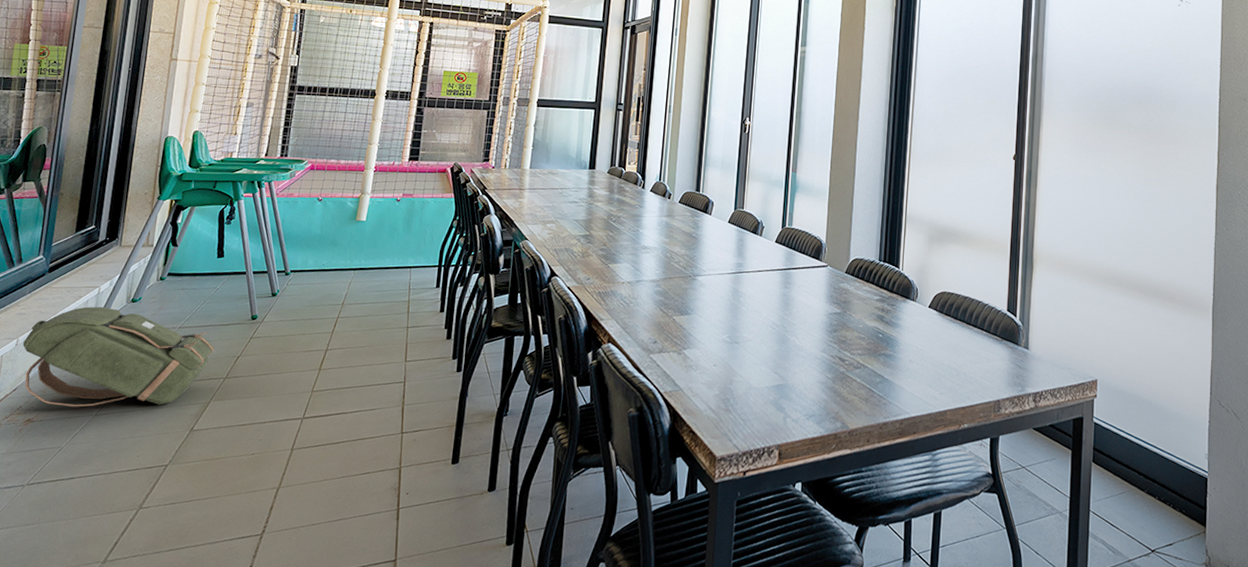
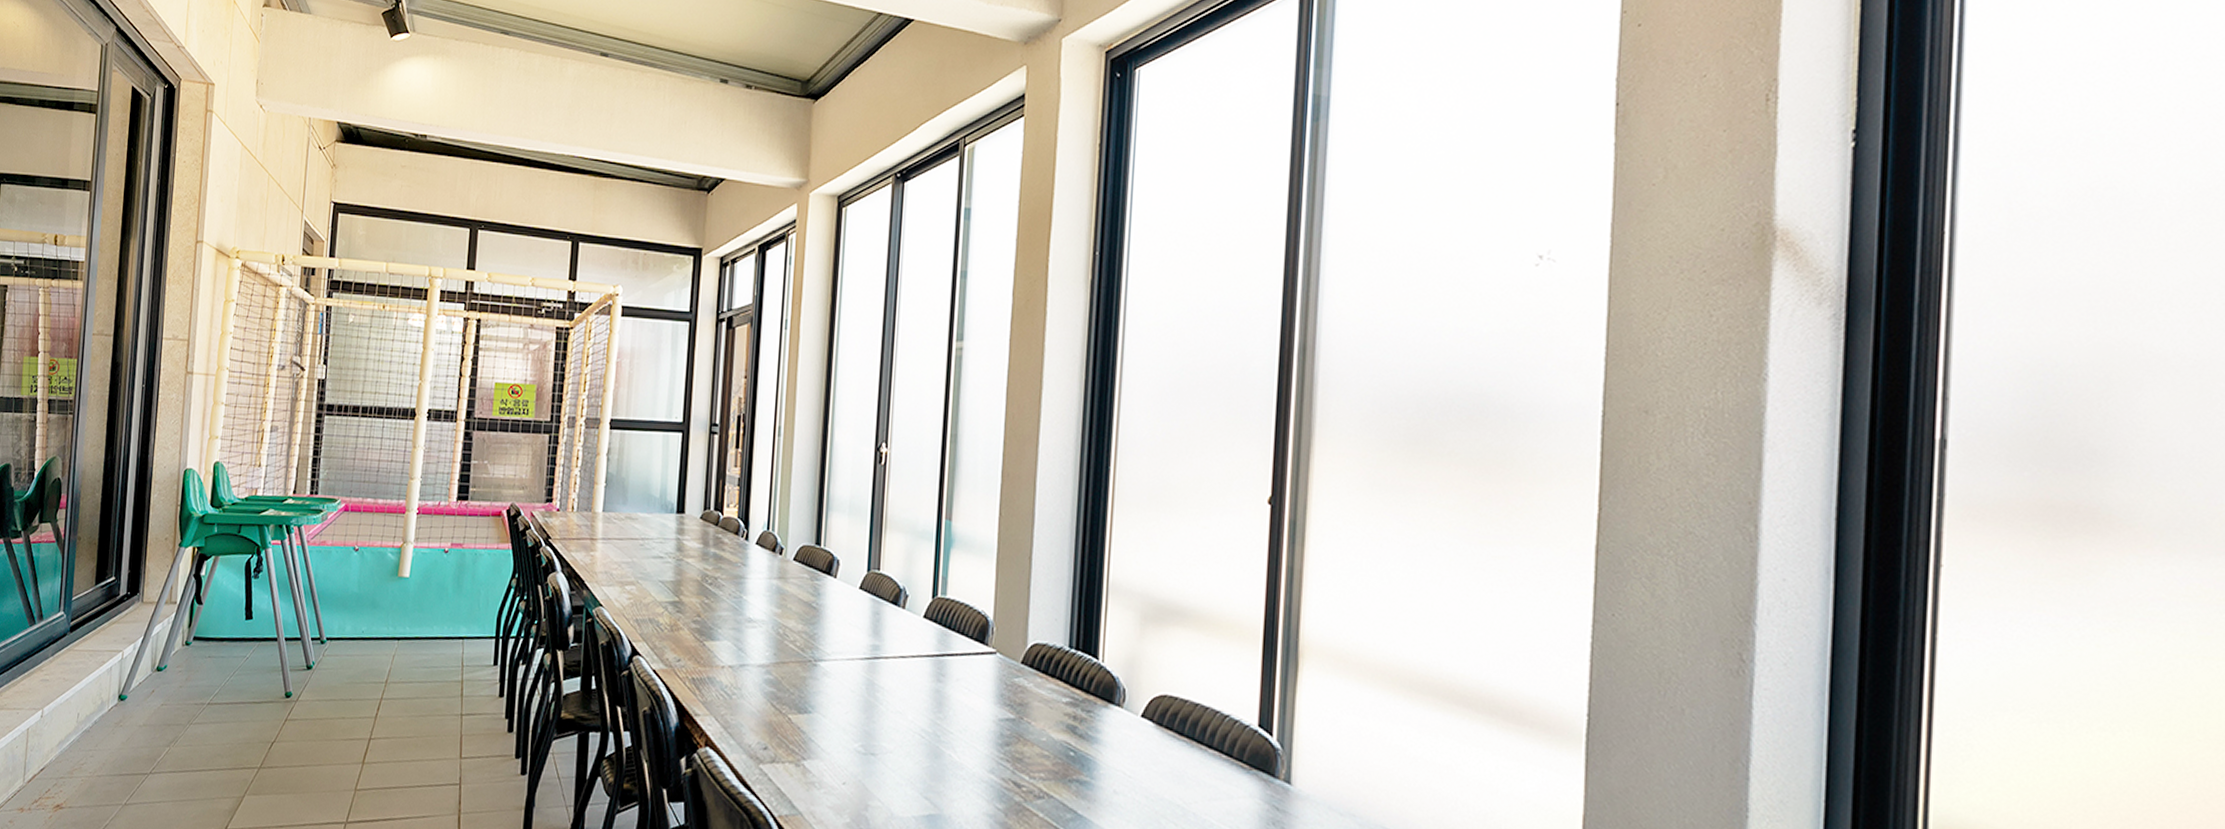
backpack: present [23,306,215,407] -> none [48,674,247,797]

